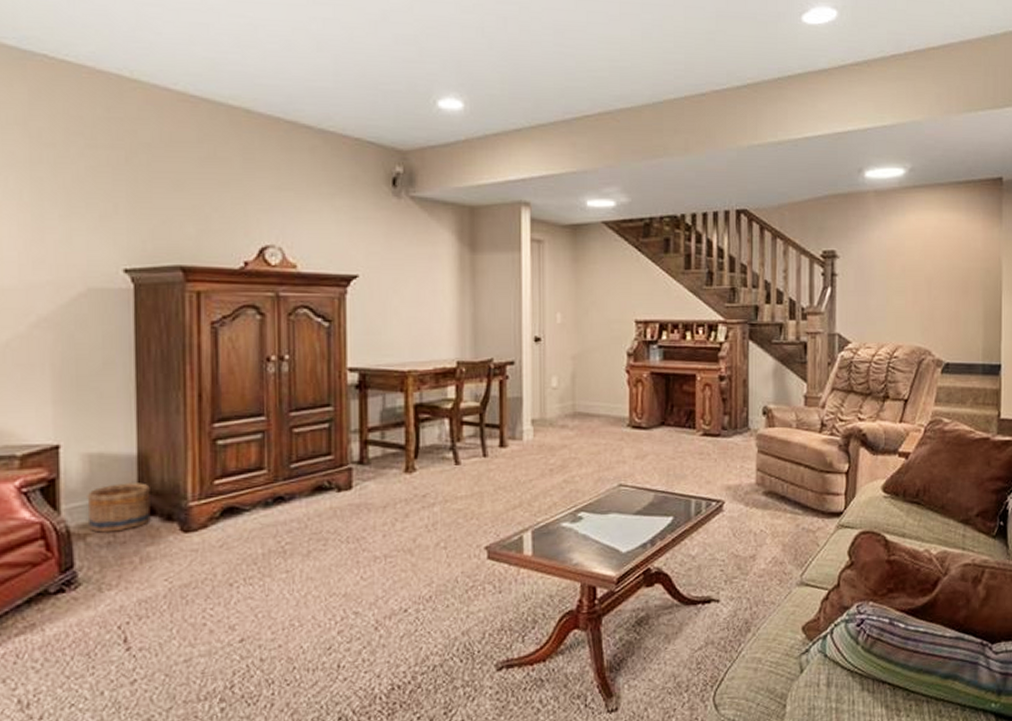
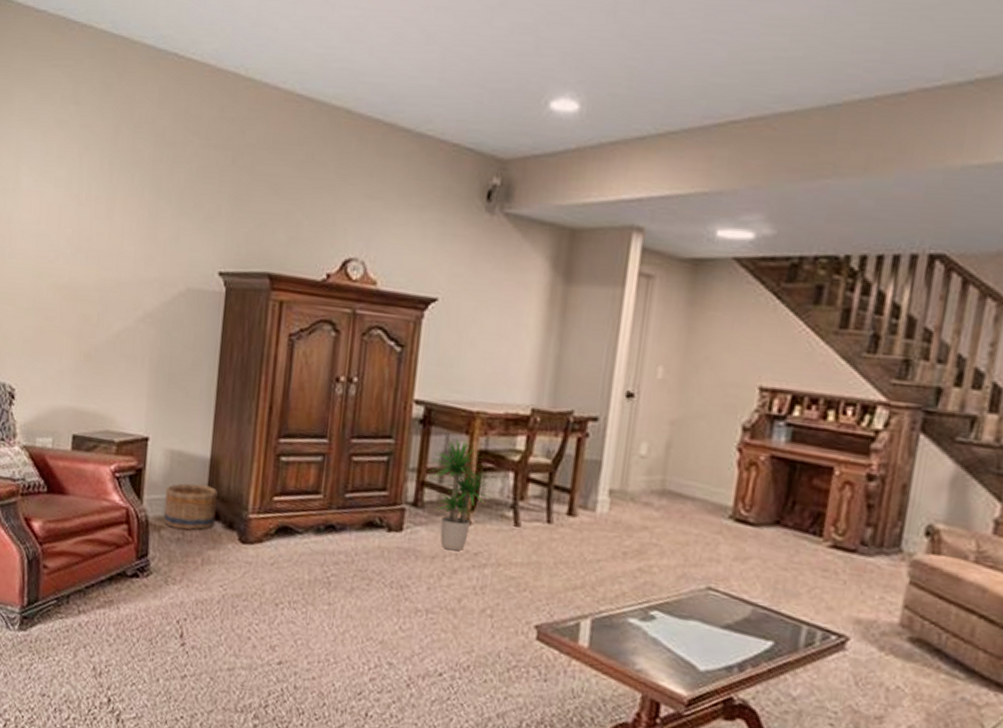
potted plant: none [369,396,435,498] -> present [428,437,495,552]

